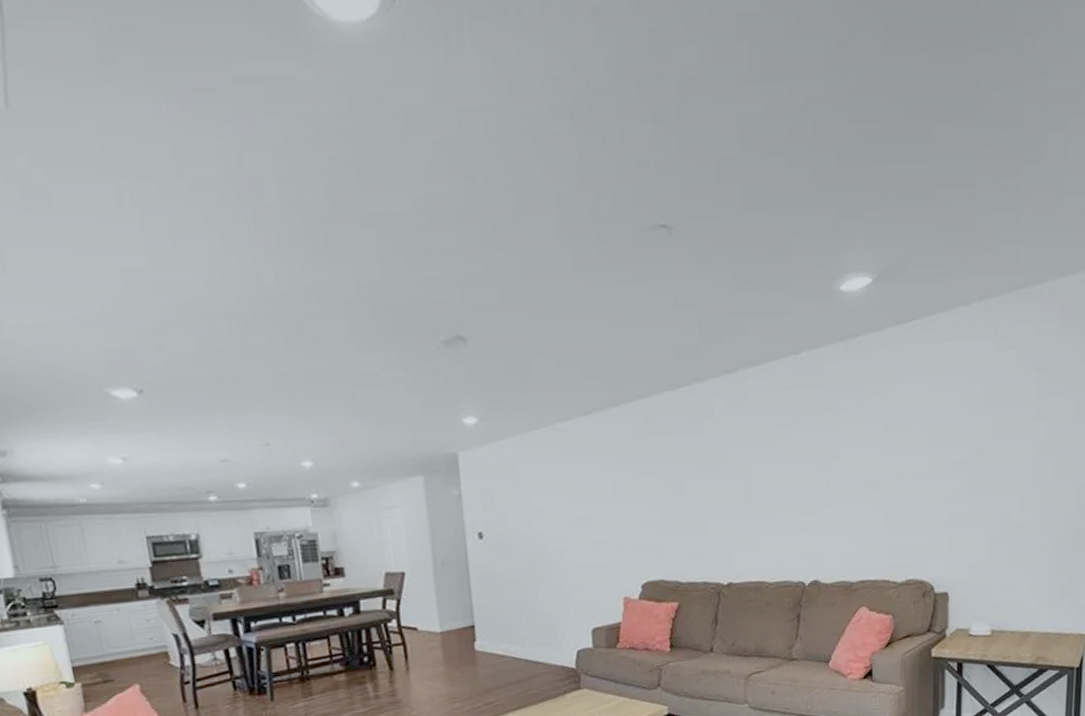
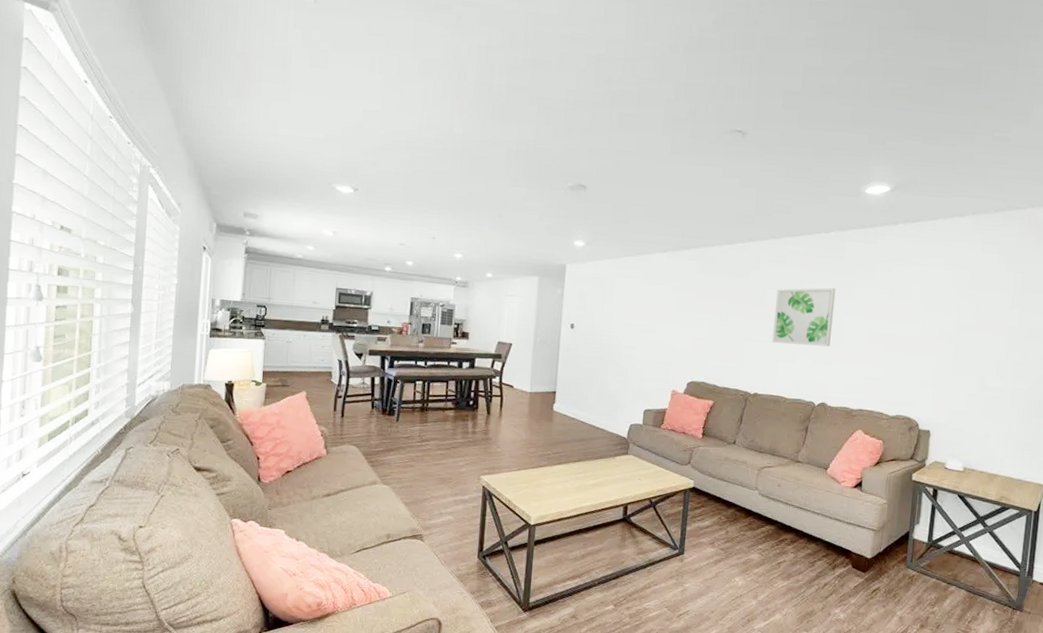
wall art: none [740,428,817,515] -> present [772,287,836,347]

